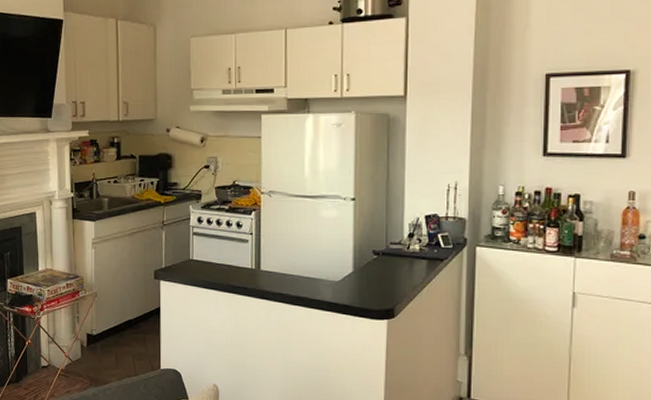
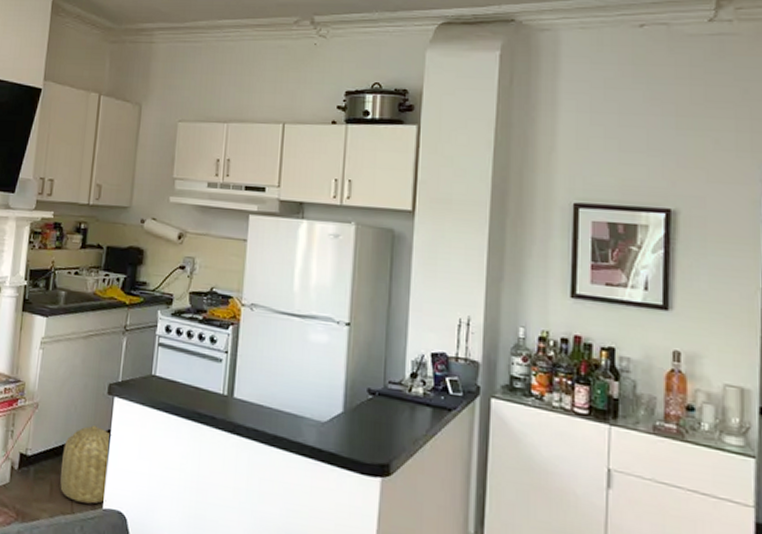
basket: none [122,305,163,367] -> present [60,425,112,504]

